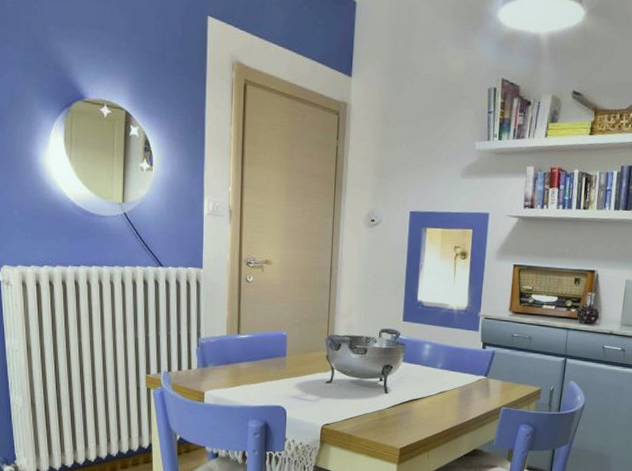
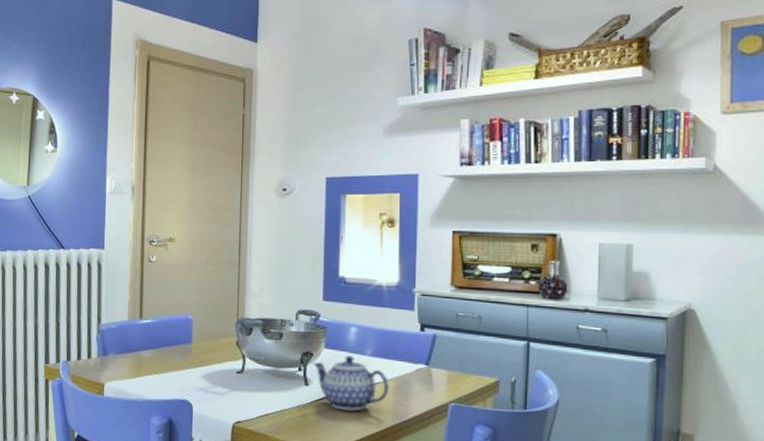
teapot: none [392,368,454,414] -> present [313,356,389,411]

